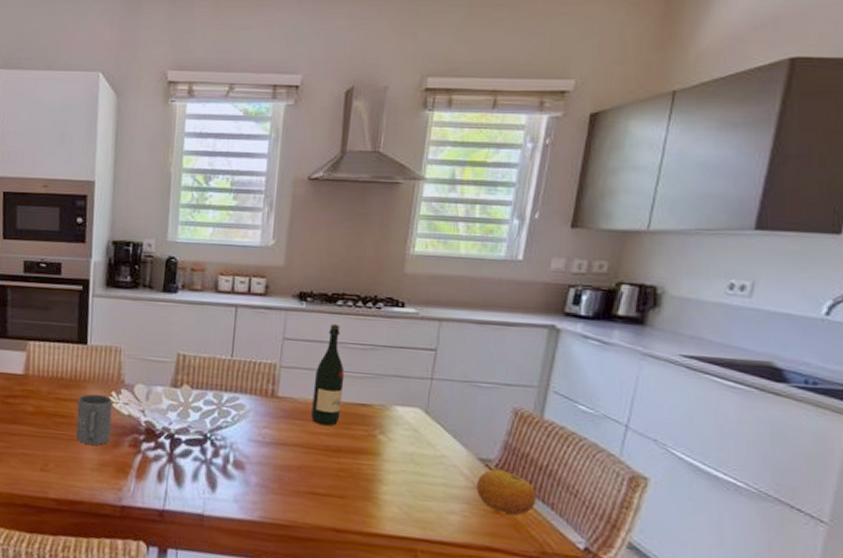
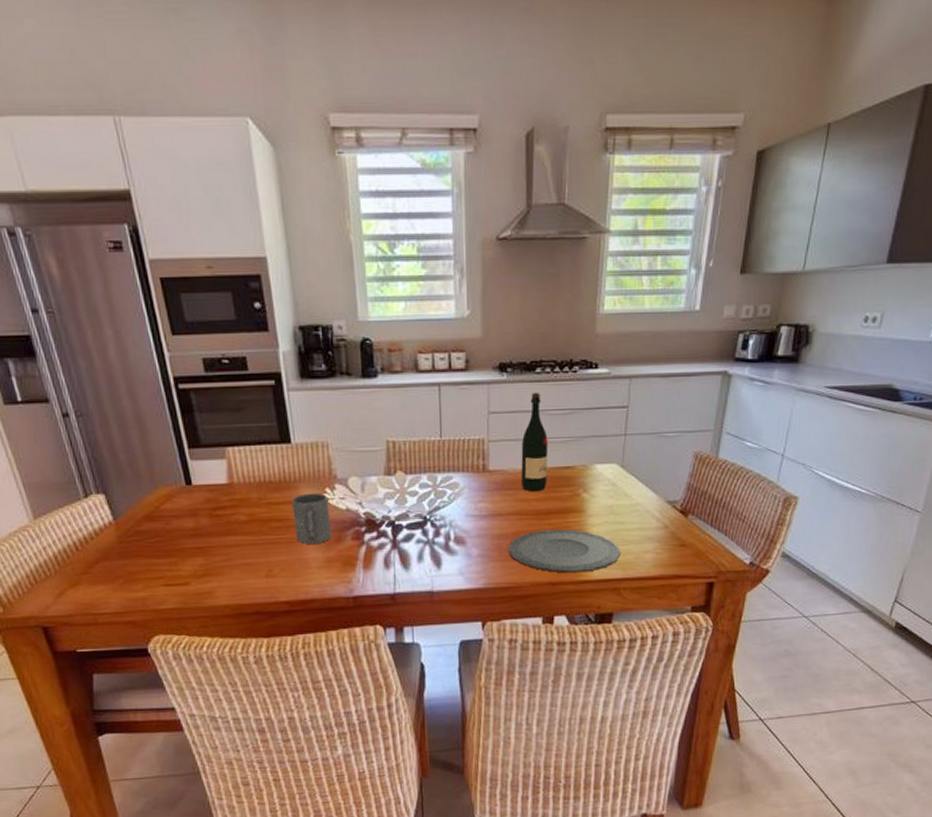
plate: none [289,467,419,524] -> present [507,528,620,573]
fruit: present [477,468,537,515] -> none [666,508,714,545]

